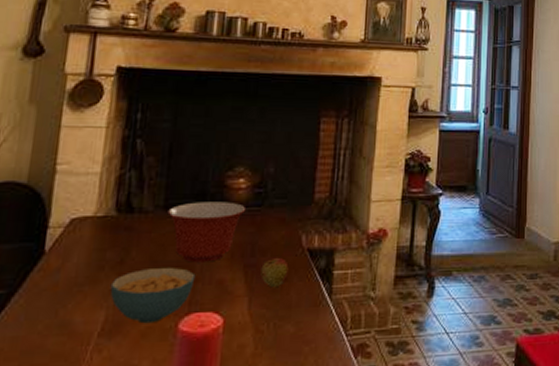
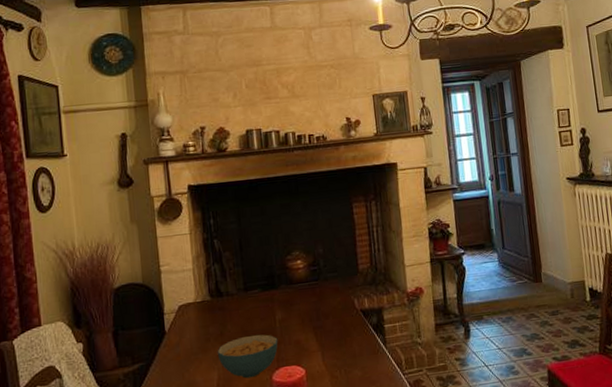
mixing bowl: present [167,202,247,263] -> none [248,279,307,330]
apple: present [260,257,289,288] -> none [327,318,349,343]

